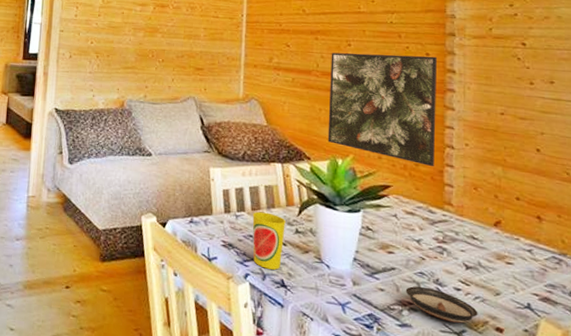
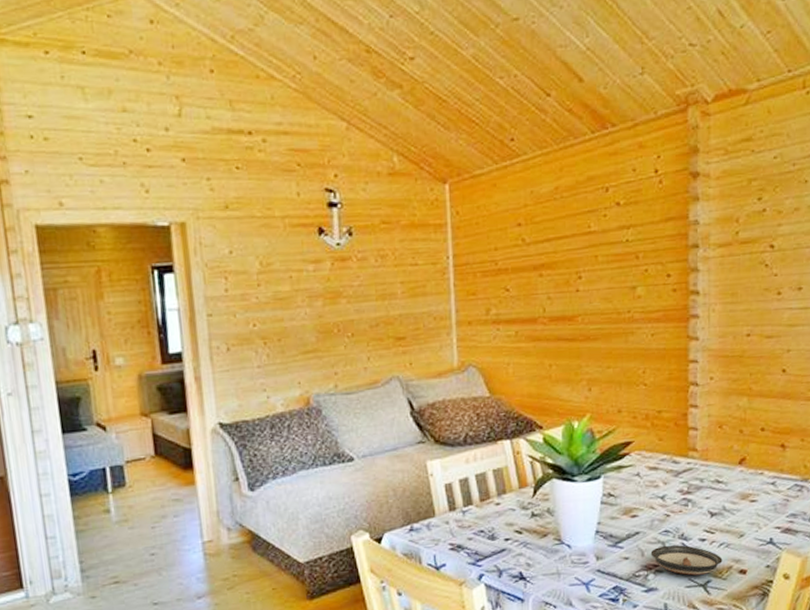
cup: present [252,211,286,270] -> none [482,500,520,564]
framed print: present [327,52,437,167] -> none [559,277,679,412]

